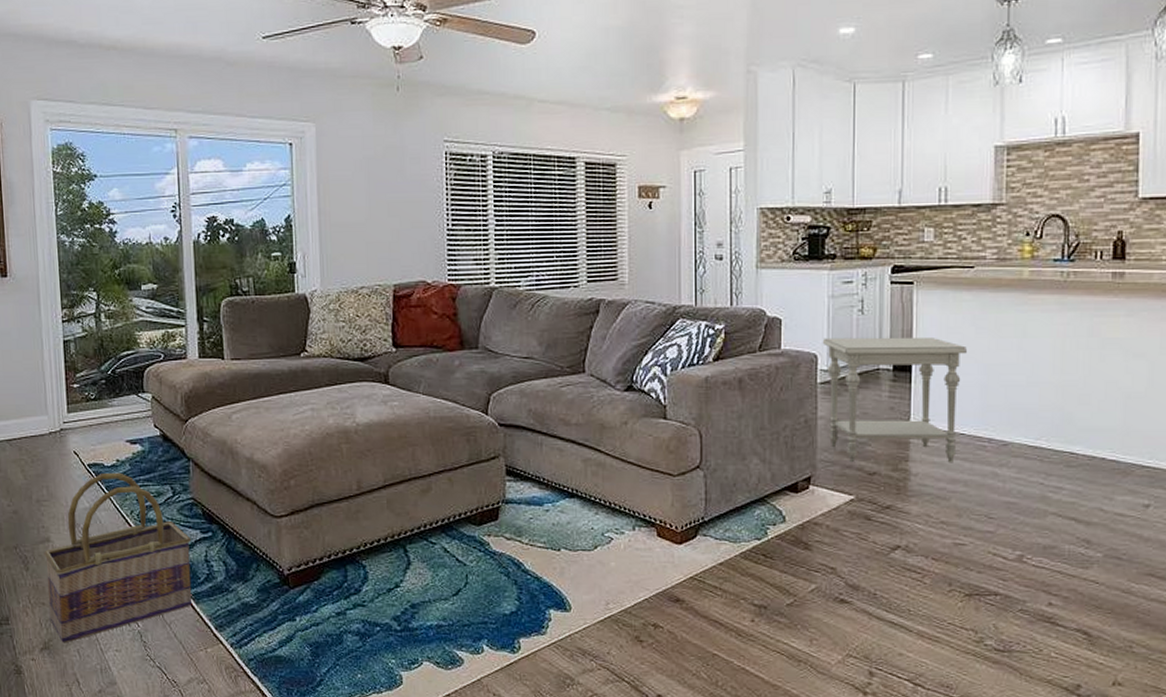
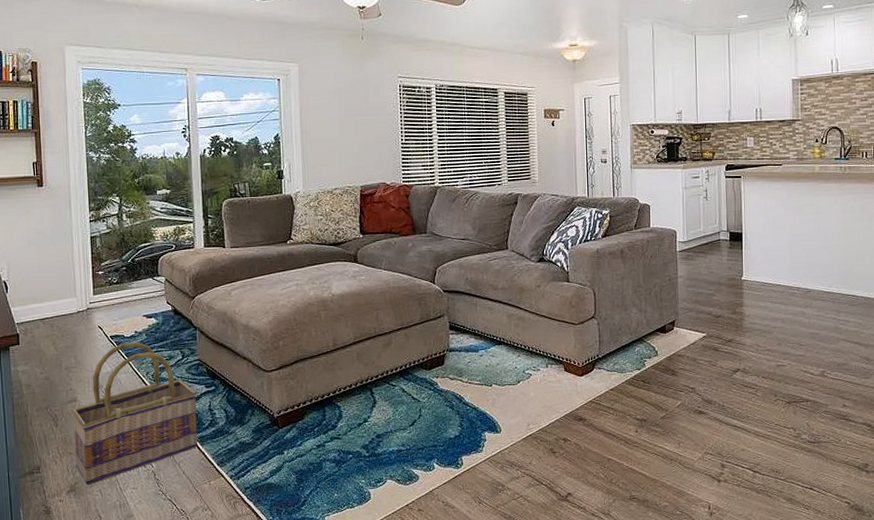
side table: present [822,337,967,463] -> none [679,216,779,309]

